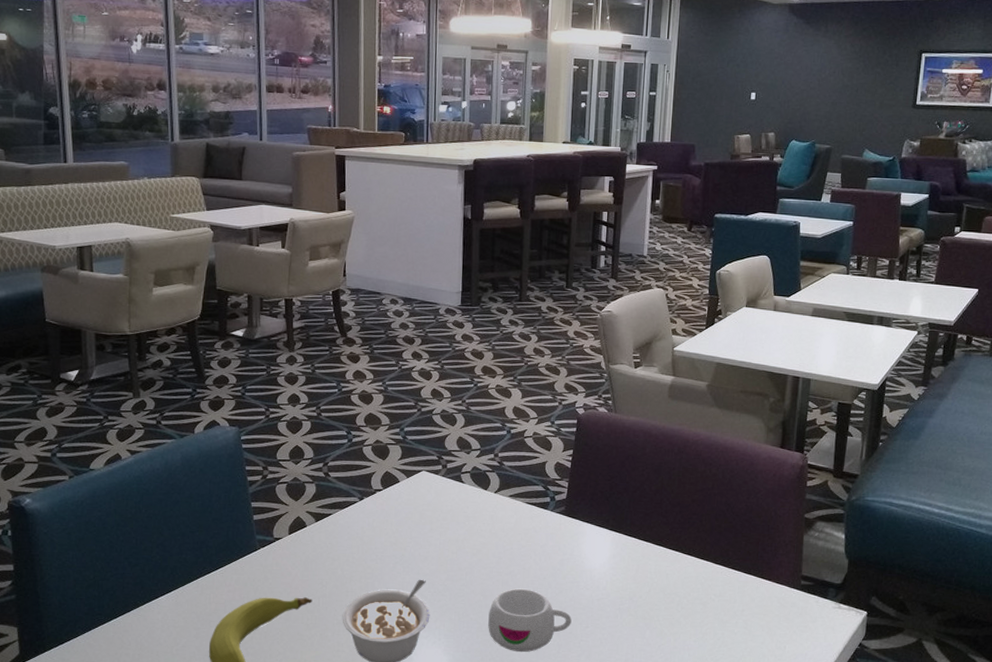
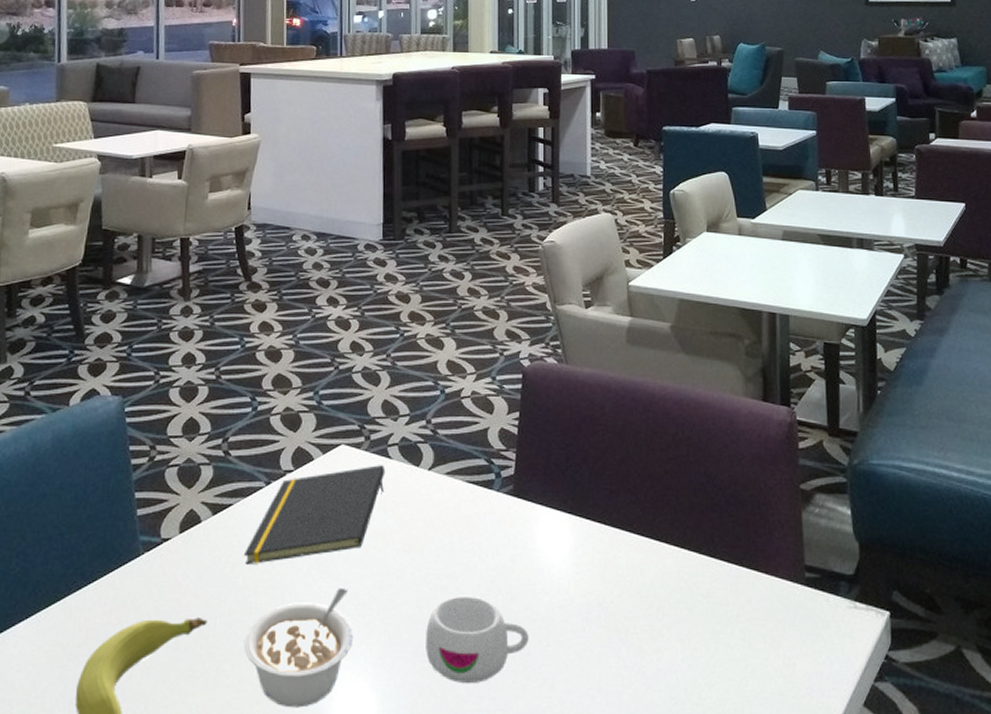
notepad: none [341,488,459,561] -> present [243,465,386,566]

